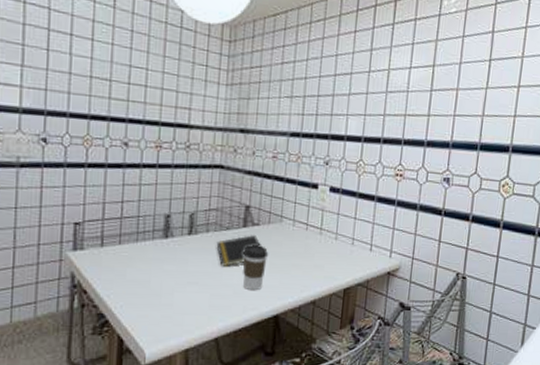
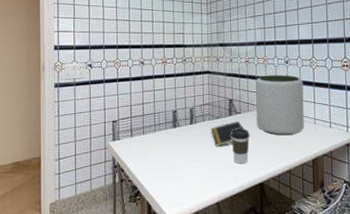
plant pot: none [278,177,345,258] -> present [256,74,304,136]

